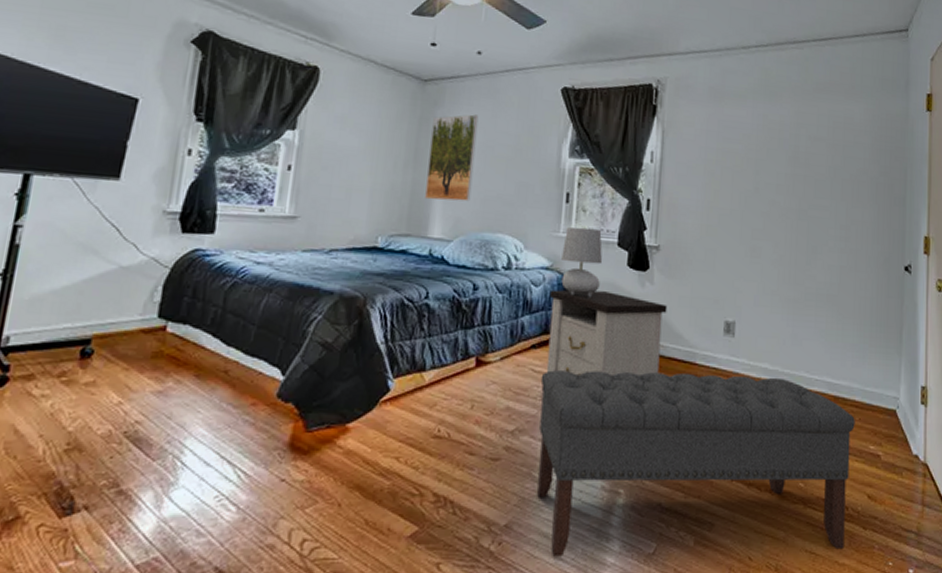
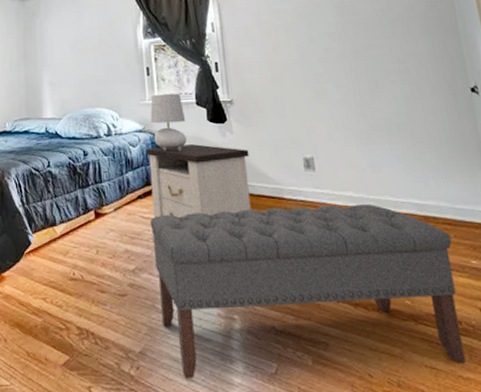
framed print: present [425,114,479,202] -> none [34,17,71,89]

